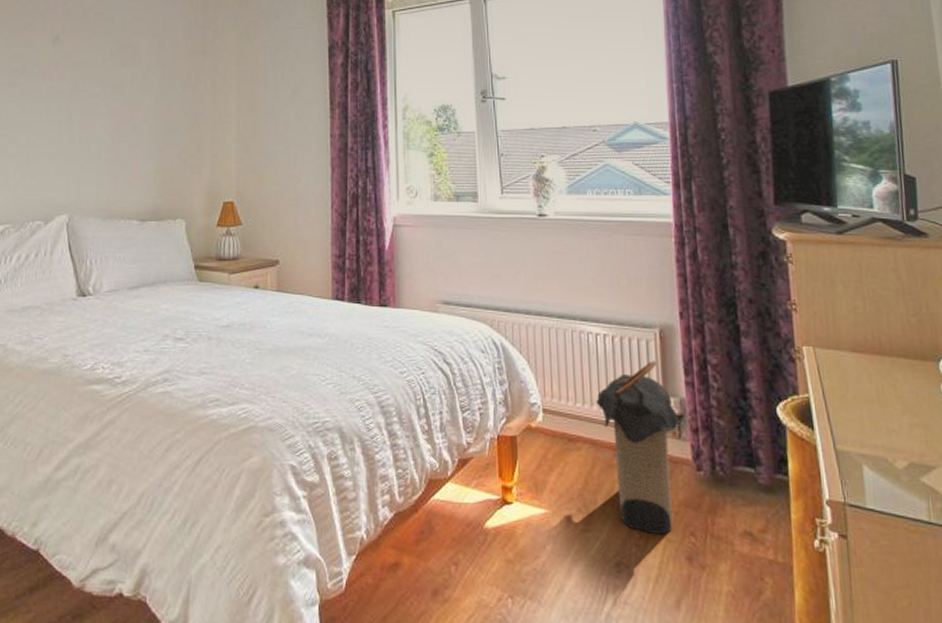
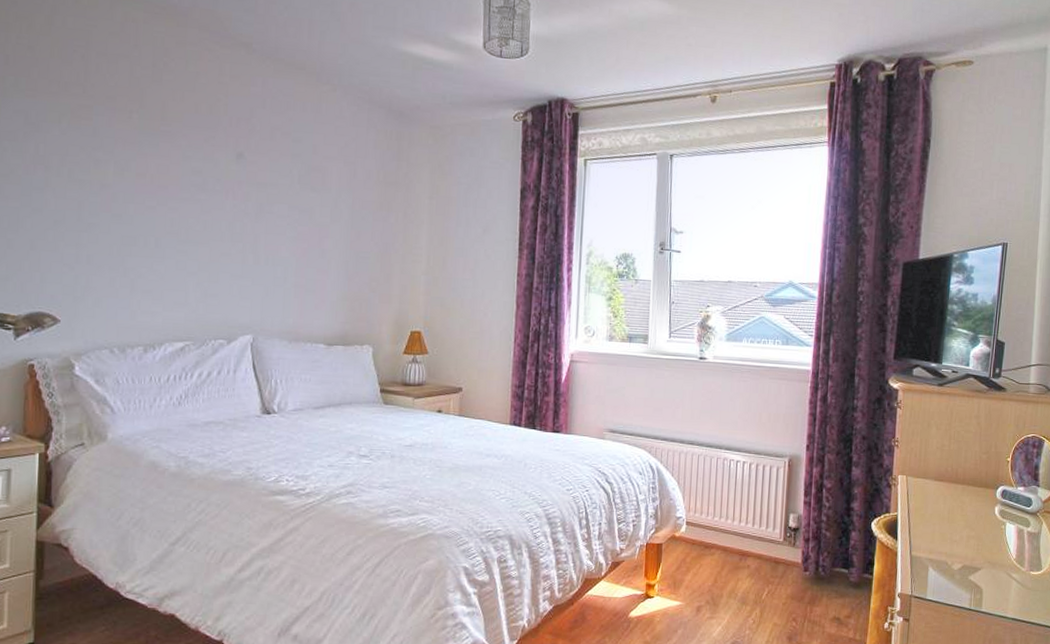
laundry hamper: present [596,360,679,536] -> none [731,484,795,621]

